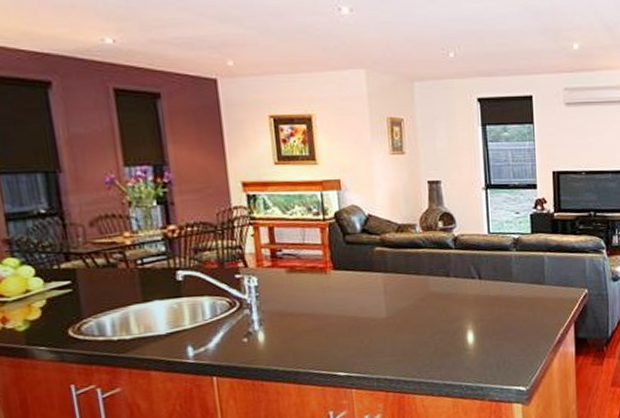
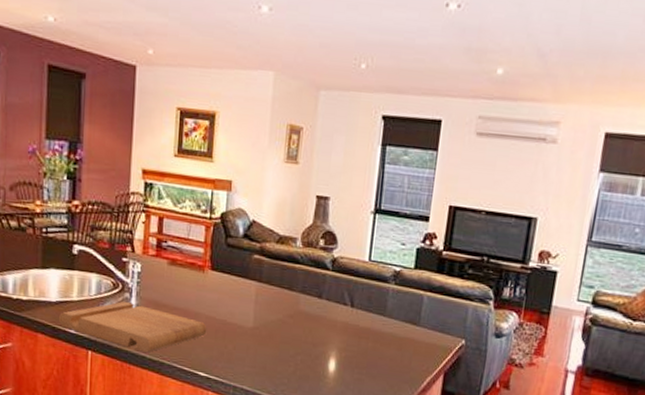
cutting board: none [173,318,340,366] -> present [59,301,207,353]

